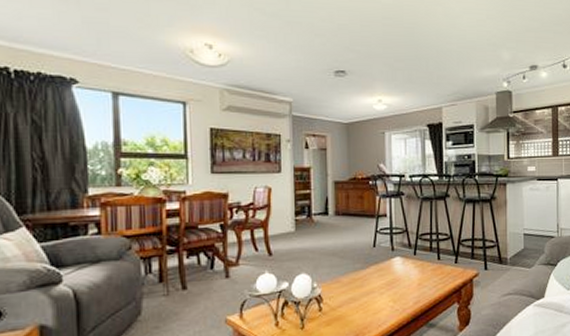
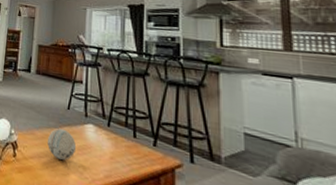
decorative ball: none [355,268,386,300] -> present [48,128,77,160]

